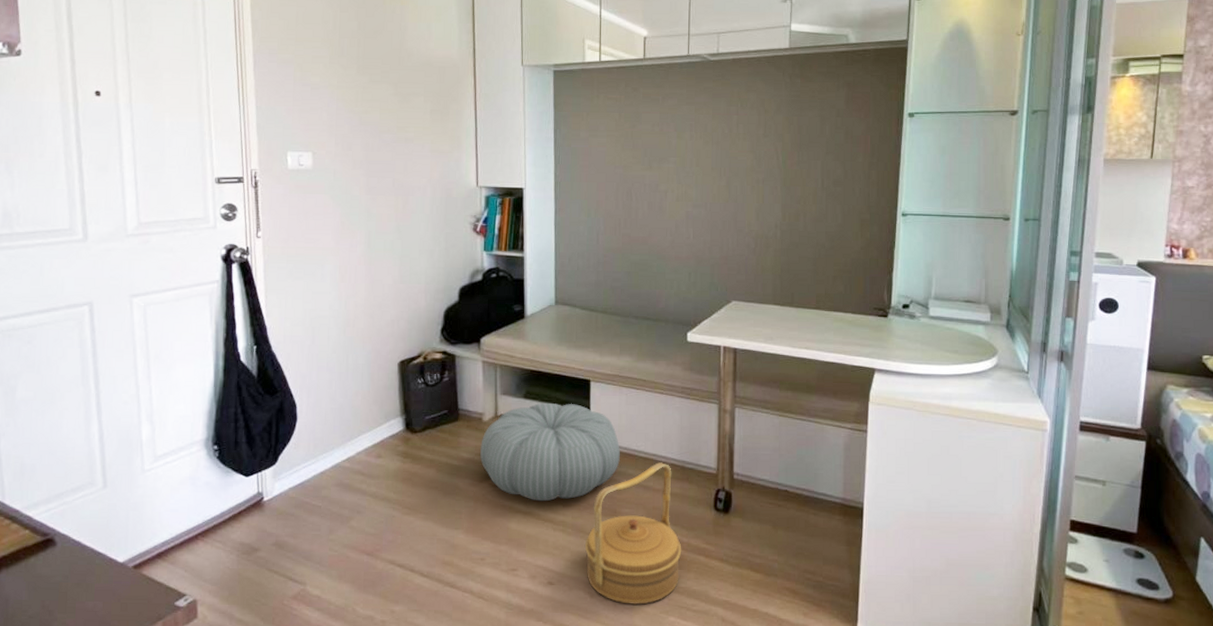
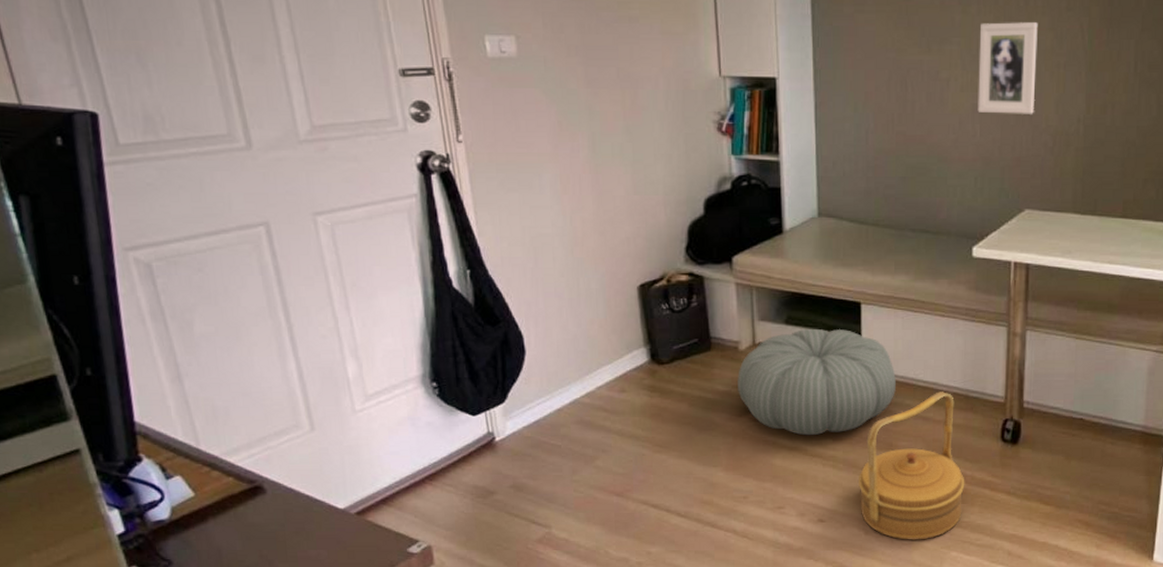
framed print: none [691,146,740,221] -> present [977,22,1038,114]

